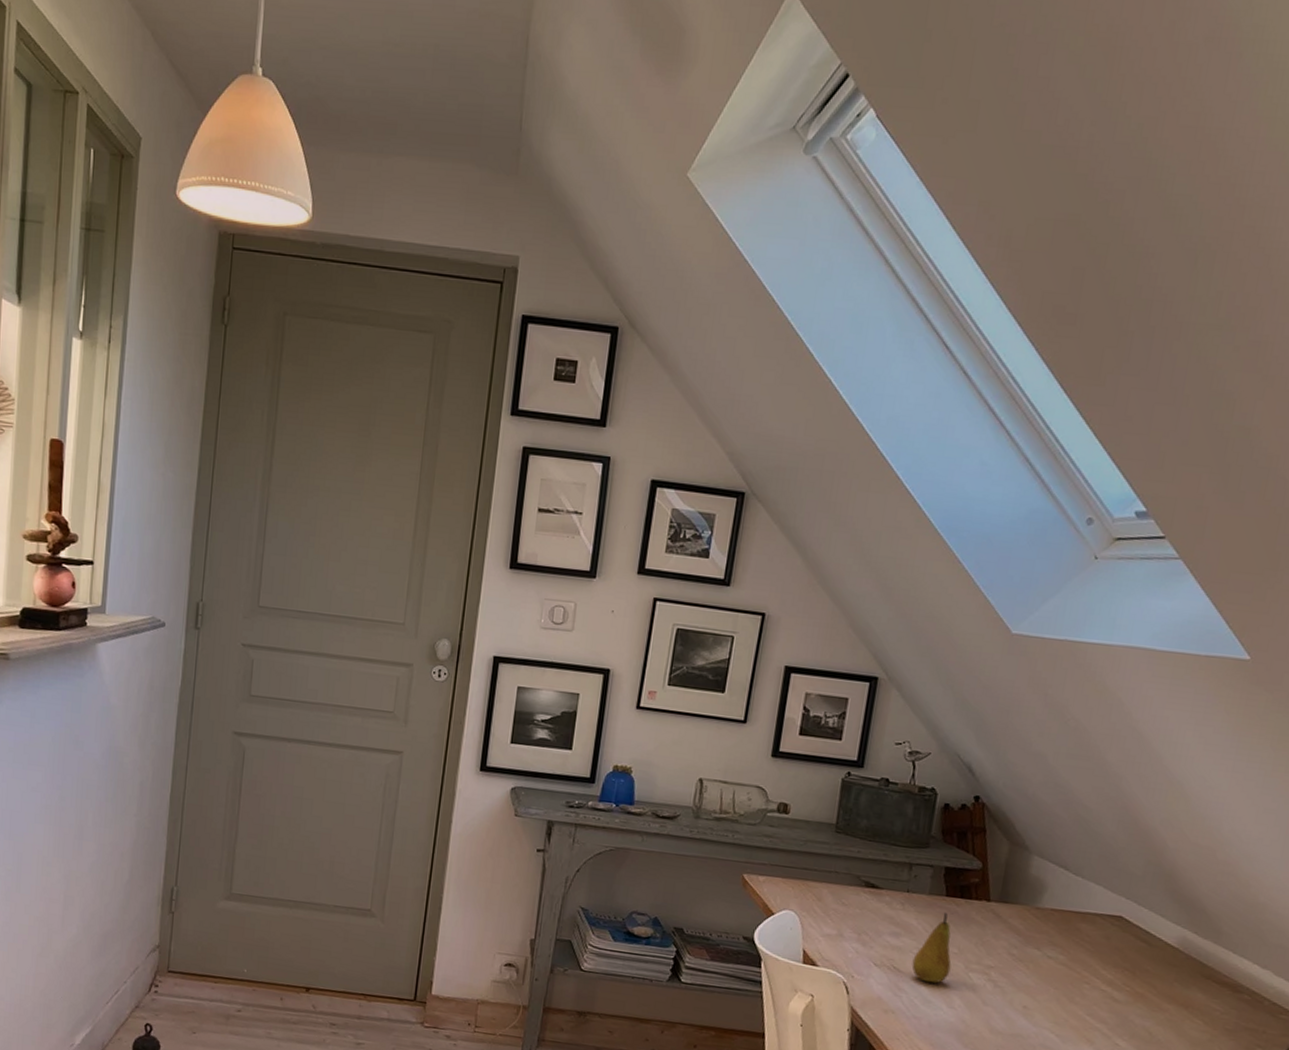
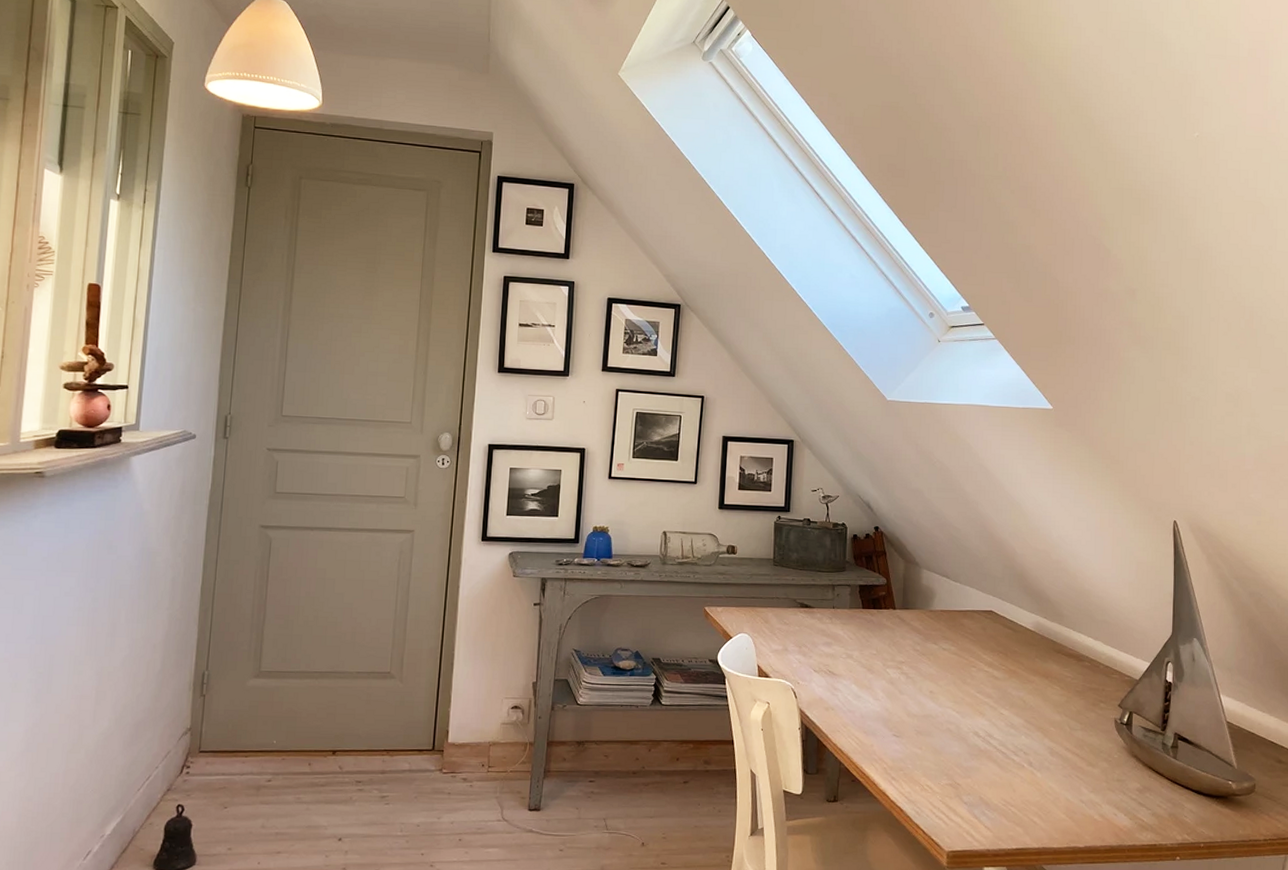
fruit: present [912,912,952,984] -> none [843,622,873,681]

